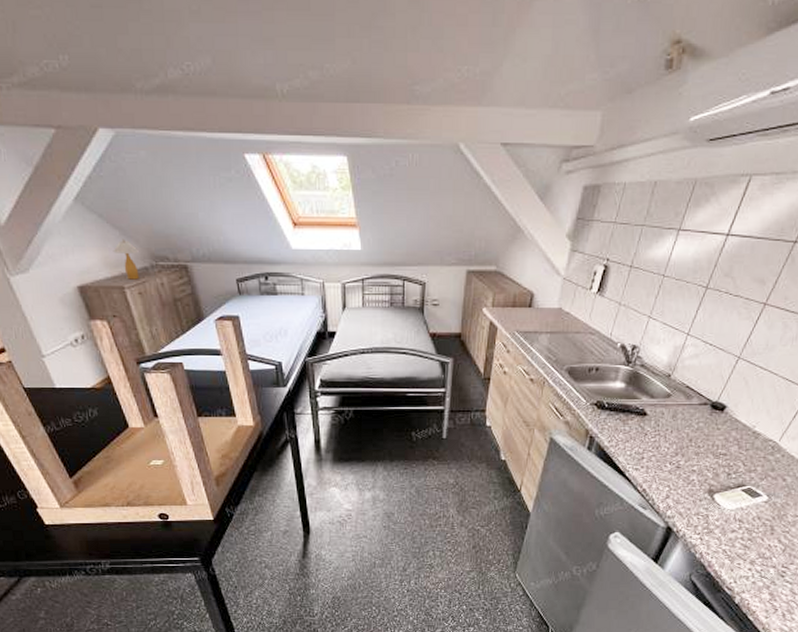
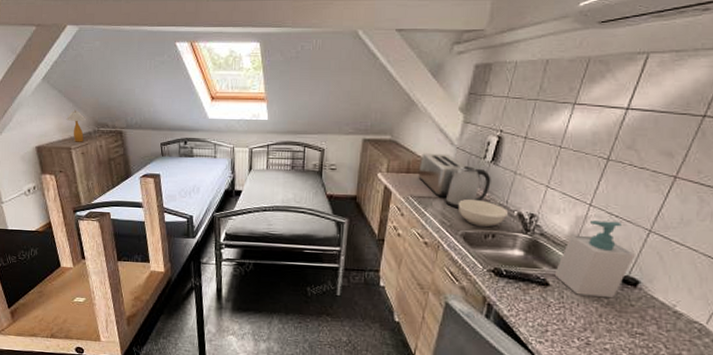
toaster: none [524,285,574,332] -> present [418,153,468,198]
kettle: none [551,298,597,343] -> present [445,166,491,209]
bowl: none [563,333,612,361] -> present [457,199,509,228]
soap bottle: none [652,349,724,424] -> present [554,220,635,299]

